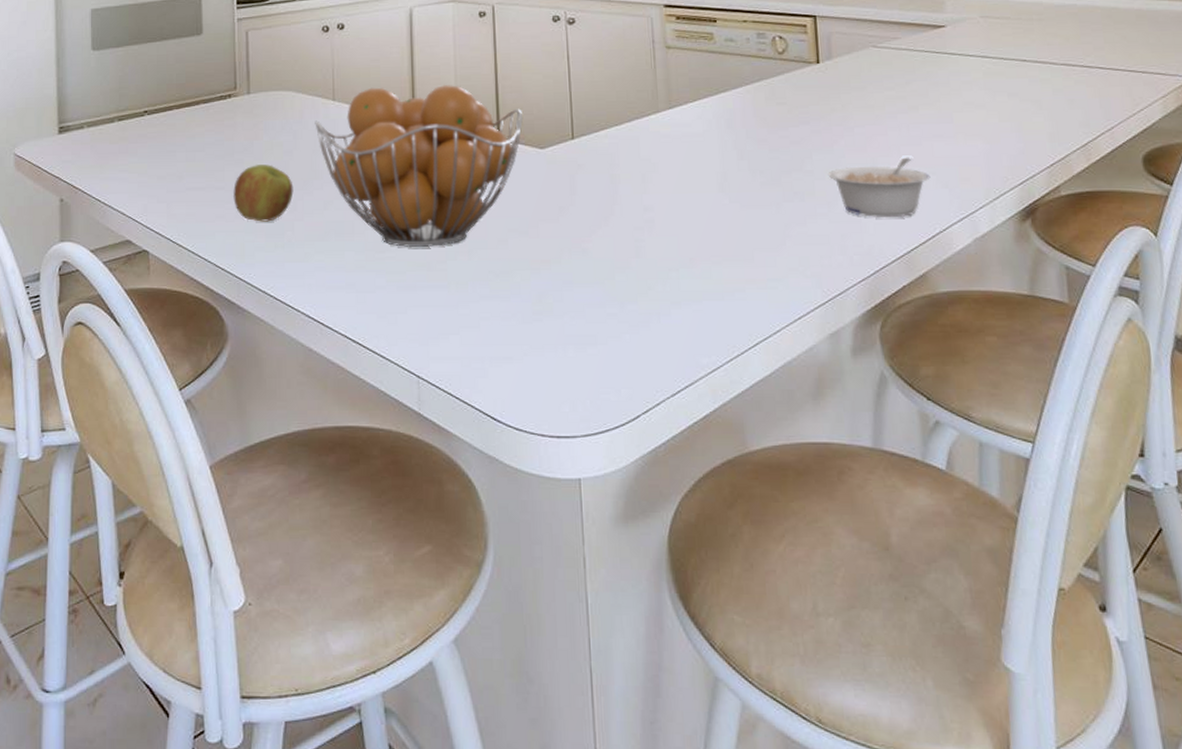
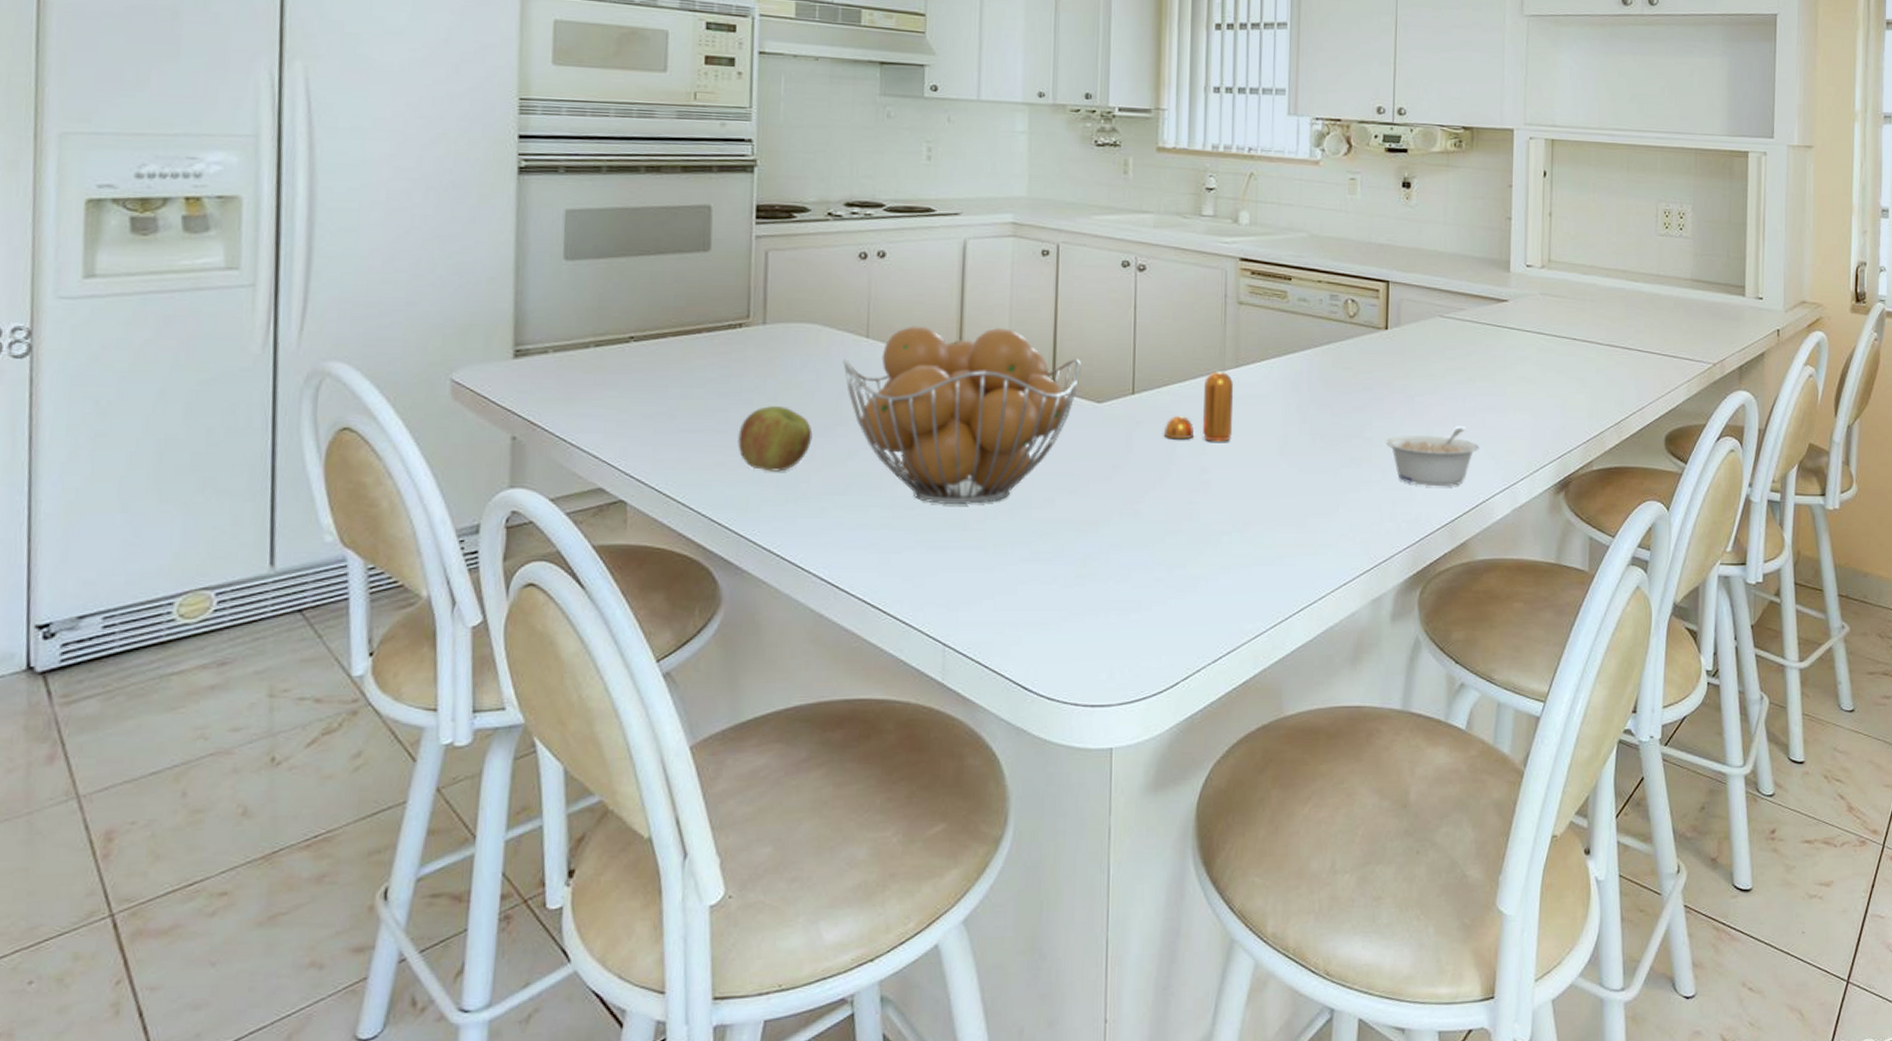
pepper shaker: none [604,113,671,181] -> present [1163,370,1234,442]

